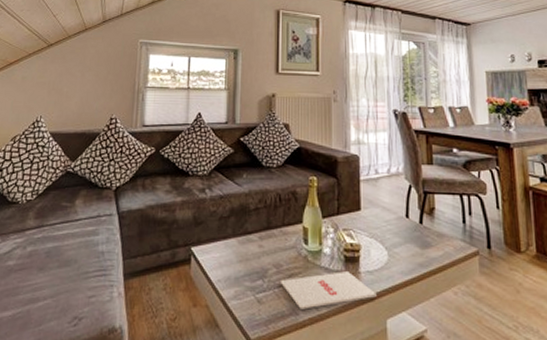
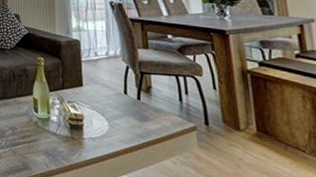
magazine: present [281,271,377,310] -> none [16,136,99,166]

